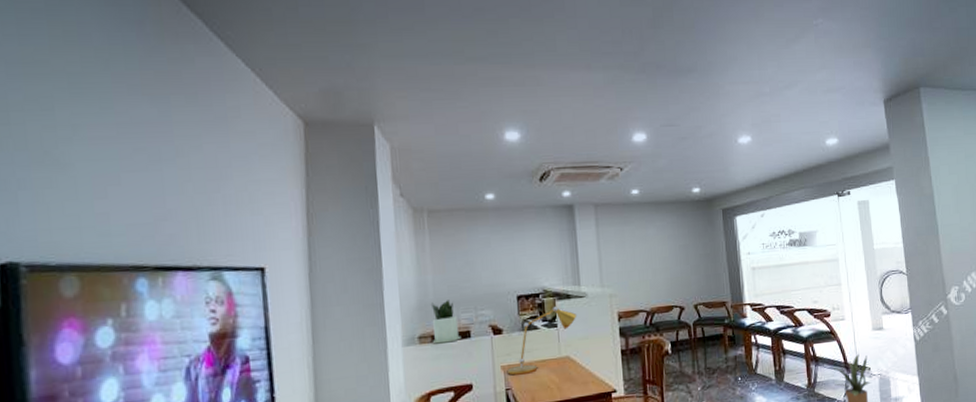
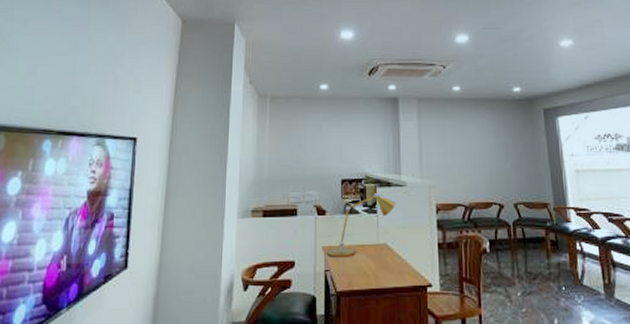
planter: present [430,300,462,344] -> none [263,178,289,219]

